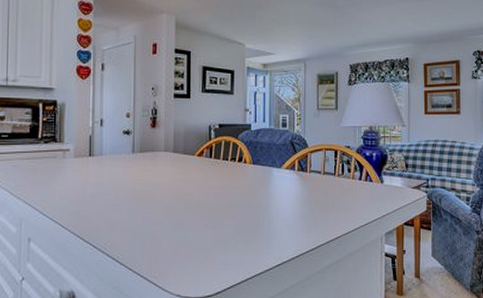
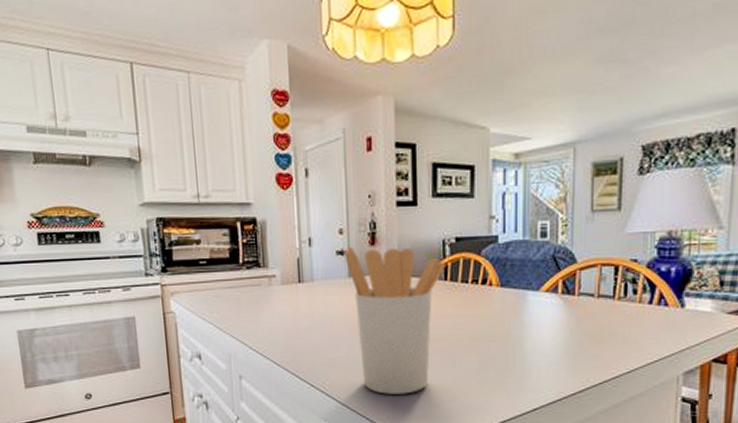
utensil holder: none [131,127,211,254] -> present [345,246,446,394]

